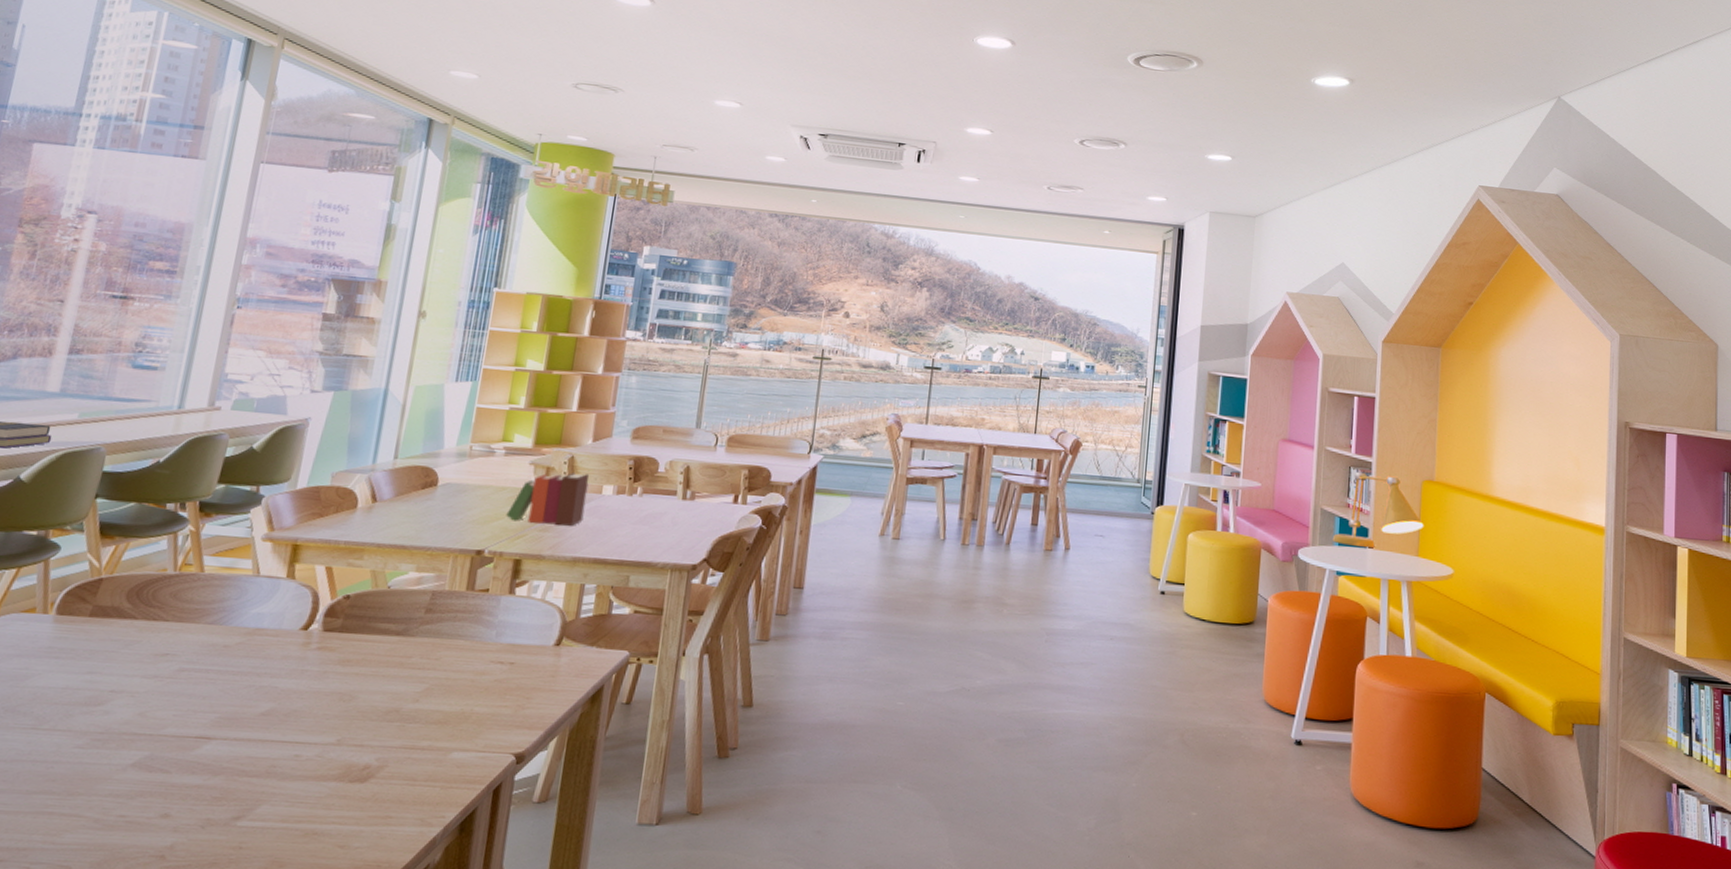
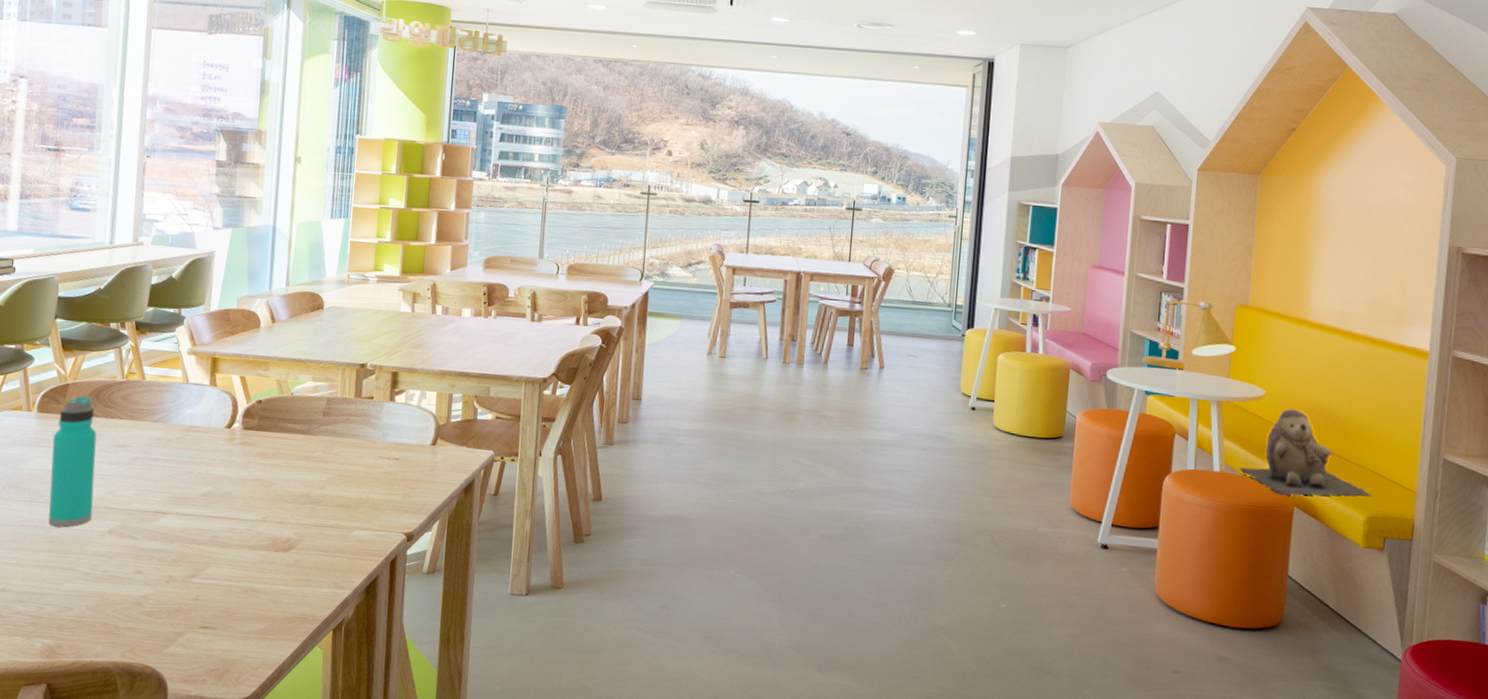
water bottle: none [52,593,133,760] -> present [48,395,97,527]
books: present [506,473,590,526] -> none [382,298,450,344]
stuffed animal: none [1430,588,1559,682] -> present [1238,409,1372,497]

